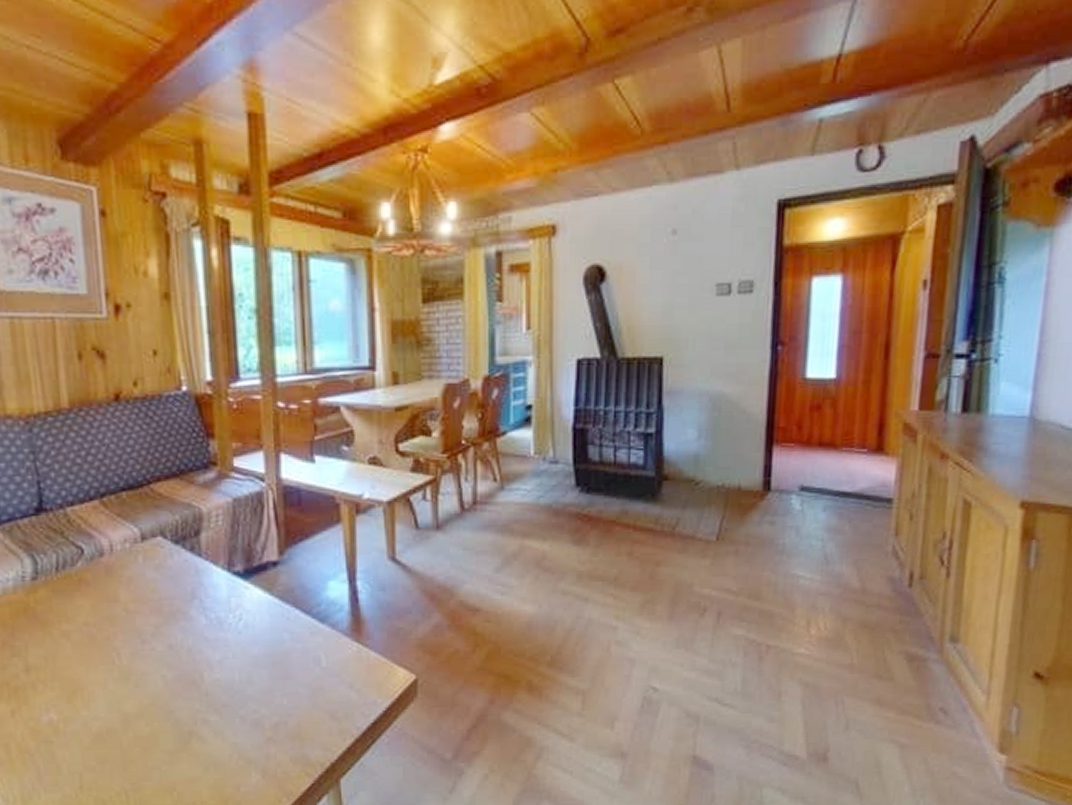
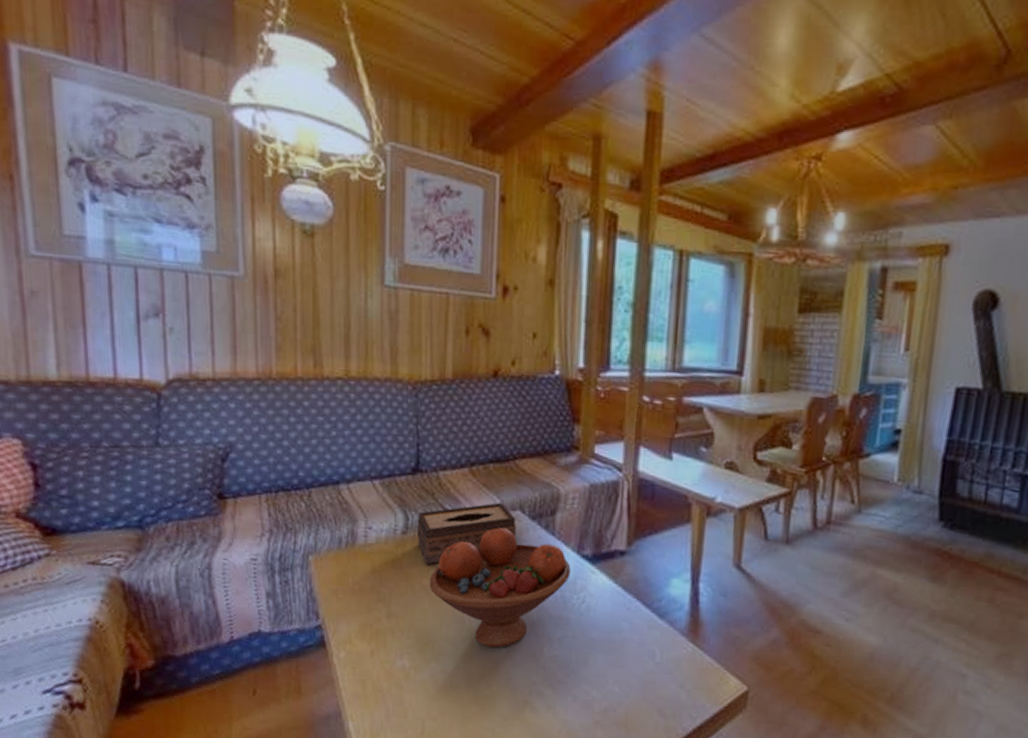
tissue box: none [47,531,160,608] -> present [416,503,517,565]
fruit bowl: none [69,557,223,683] -> present [429,527,571,648]

